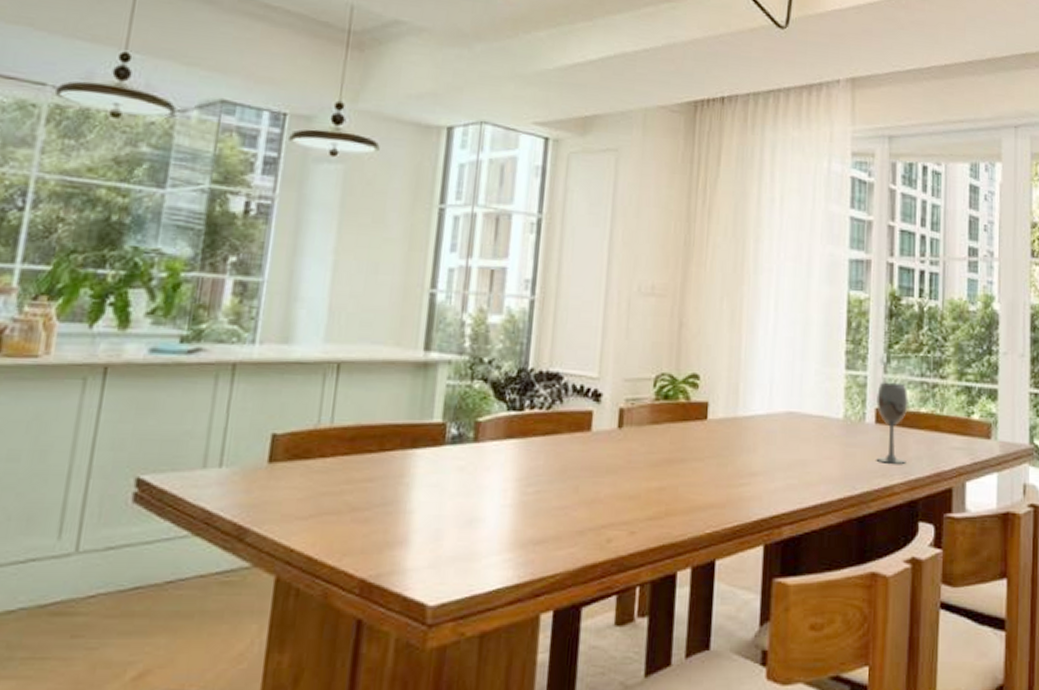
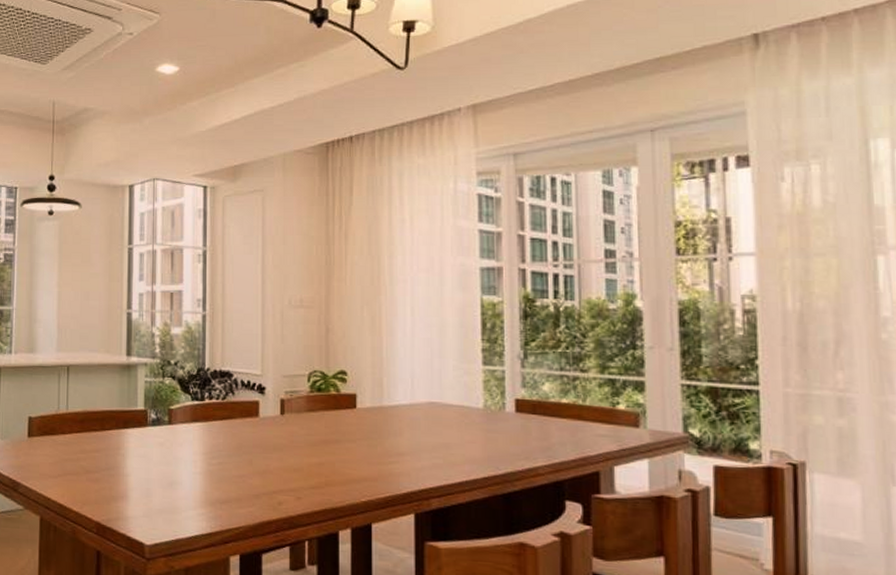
wine glass: present [876,382,909,464] -> none [515,375,550,449]

